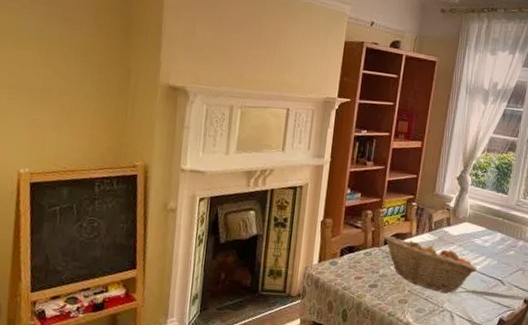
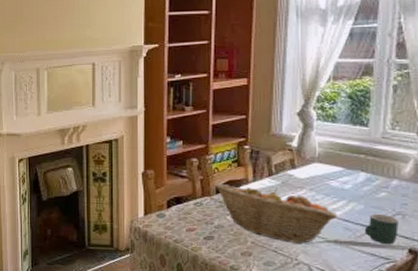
mug: none [495,268,520,296] -> present [364,213,399,245]

